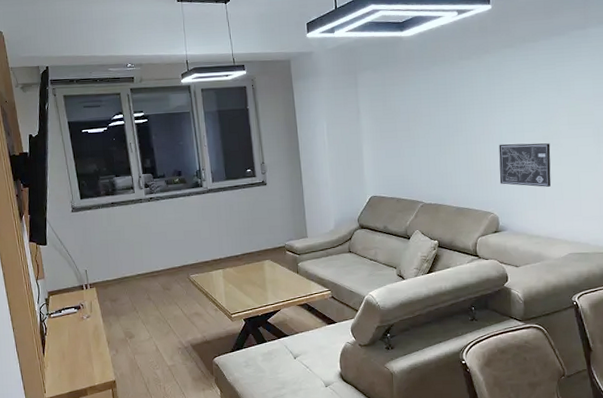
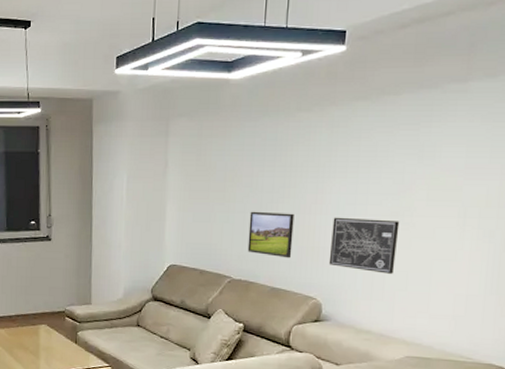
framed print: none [432,144,470,182] -> present [247,211,295,258]

